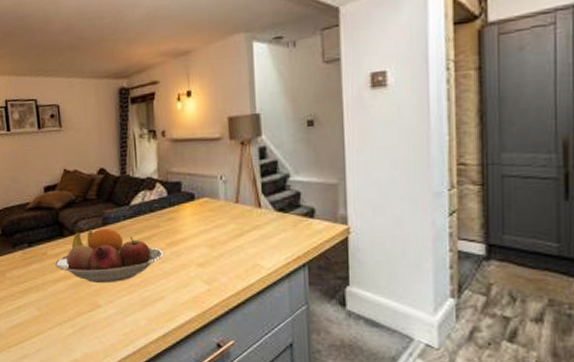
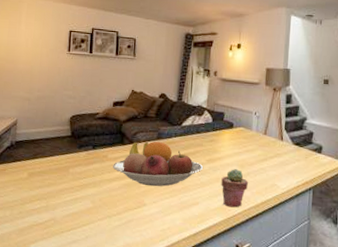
potted succulent: none [188,251,223,299] -> present [221,169,248,208]

